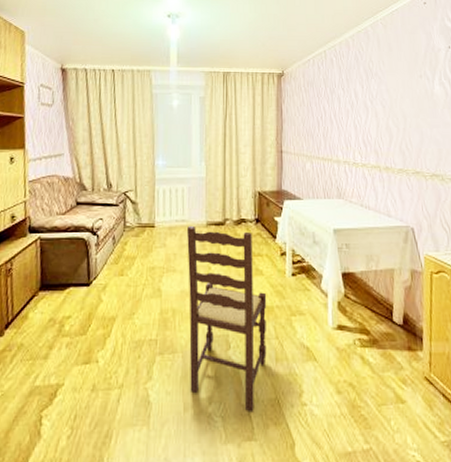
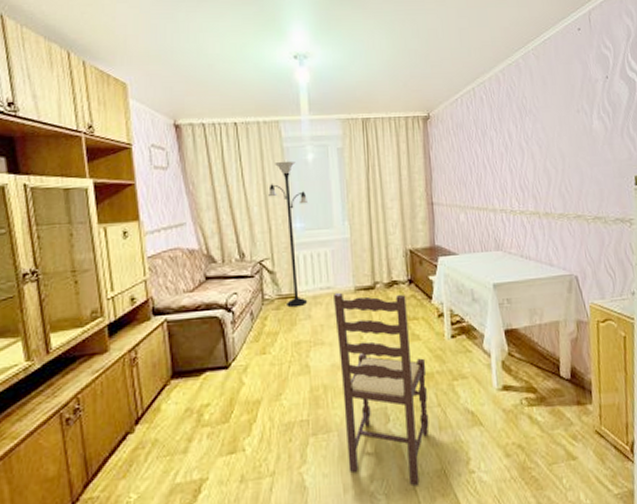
floor lamp: none [135,105,171,236] -> present [267,161,309,308]

